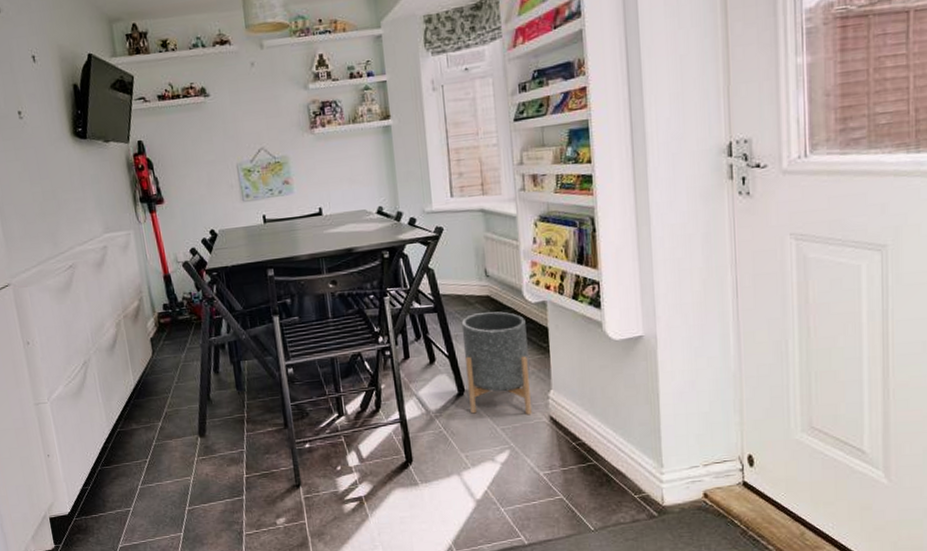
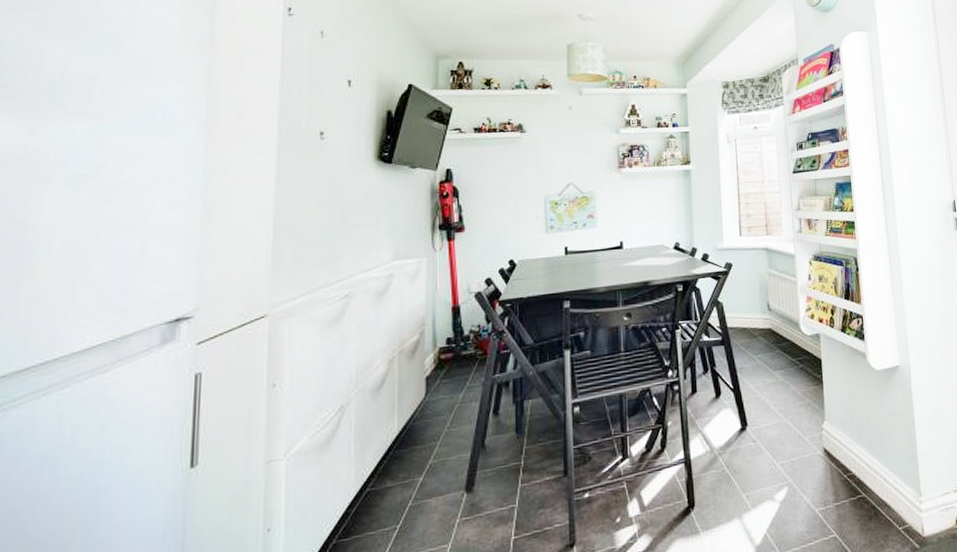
planter: present [461,311,532,415] -> none [745,344,808,450]

